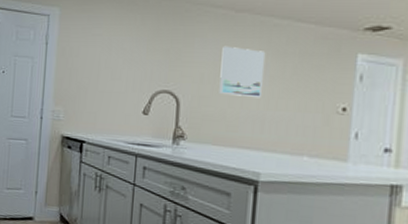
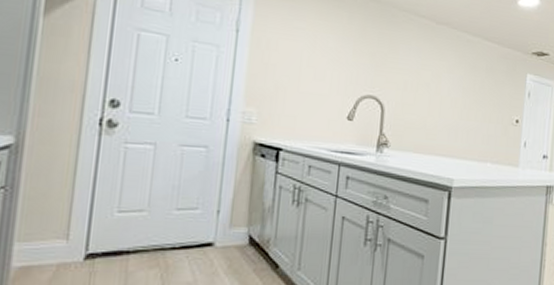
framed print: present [219,46,266,99] -> none [420,55,460,109]

